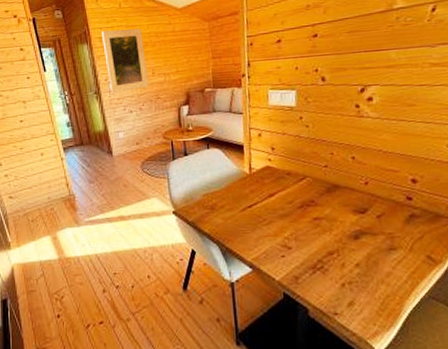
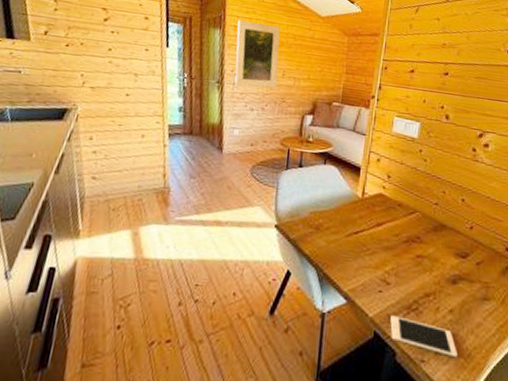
cell phone: none [297,276,371,308] -> present [390,316,457,358]

